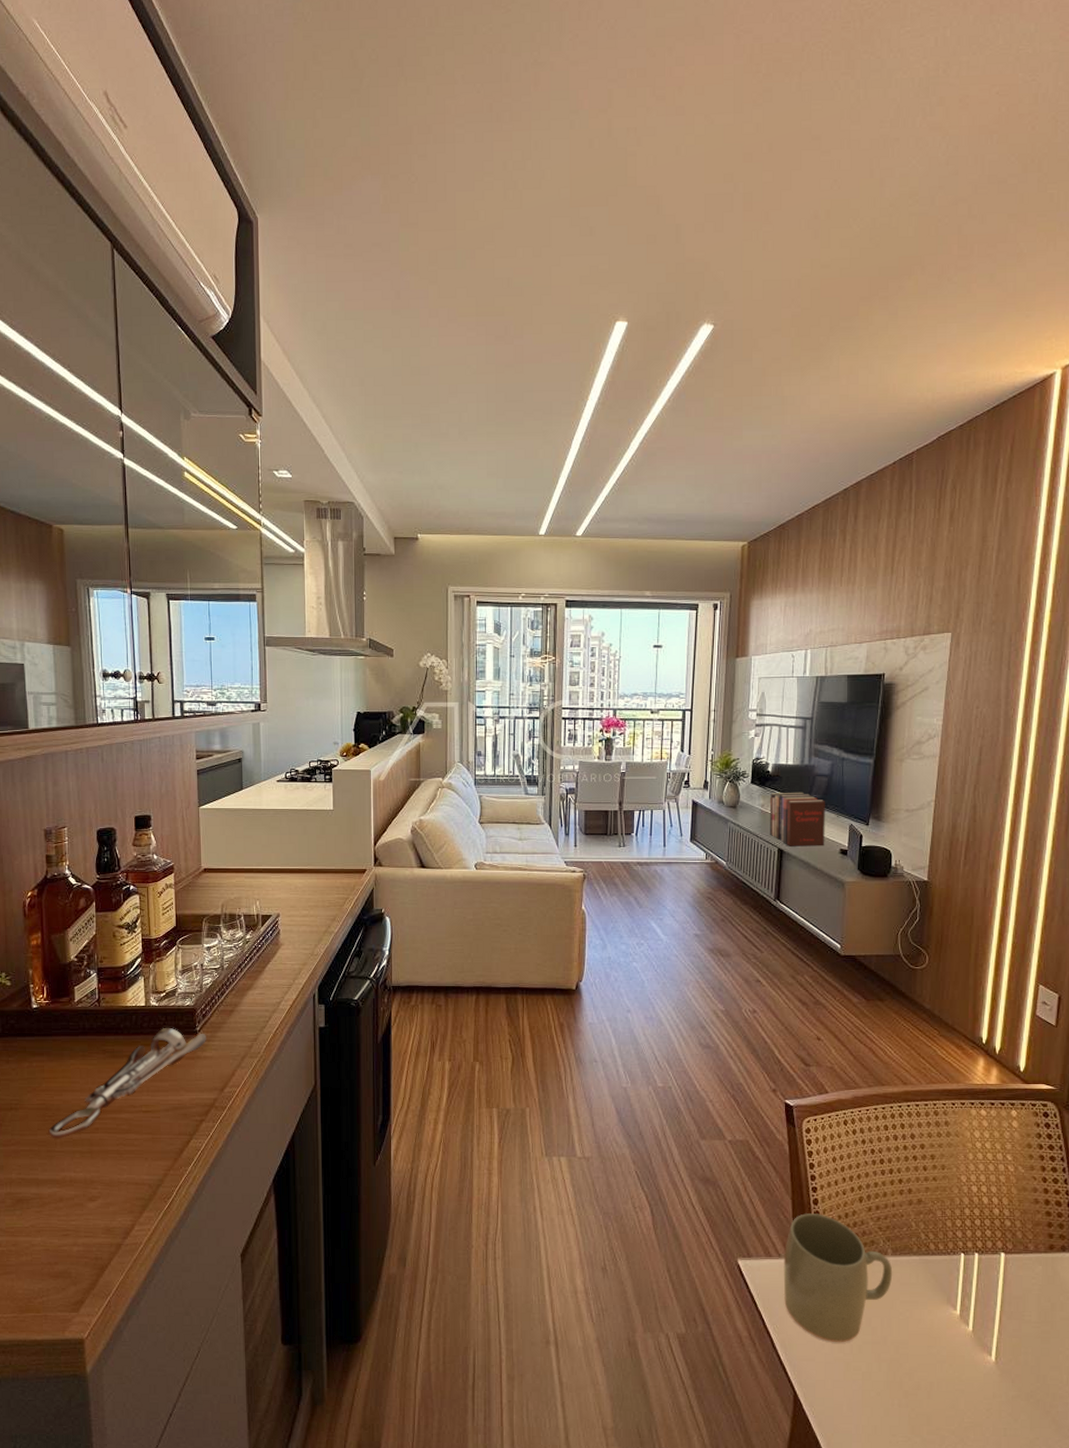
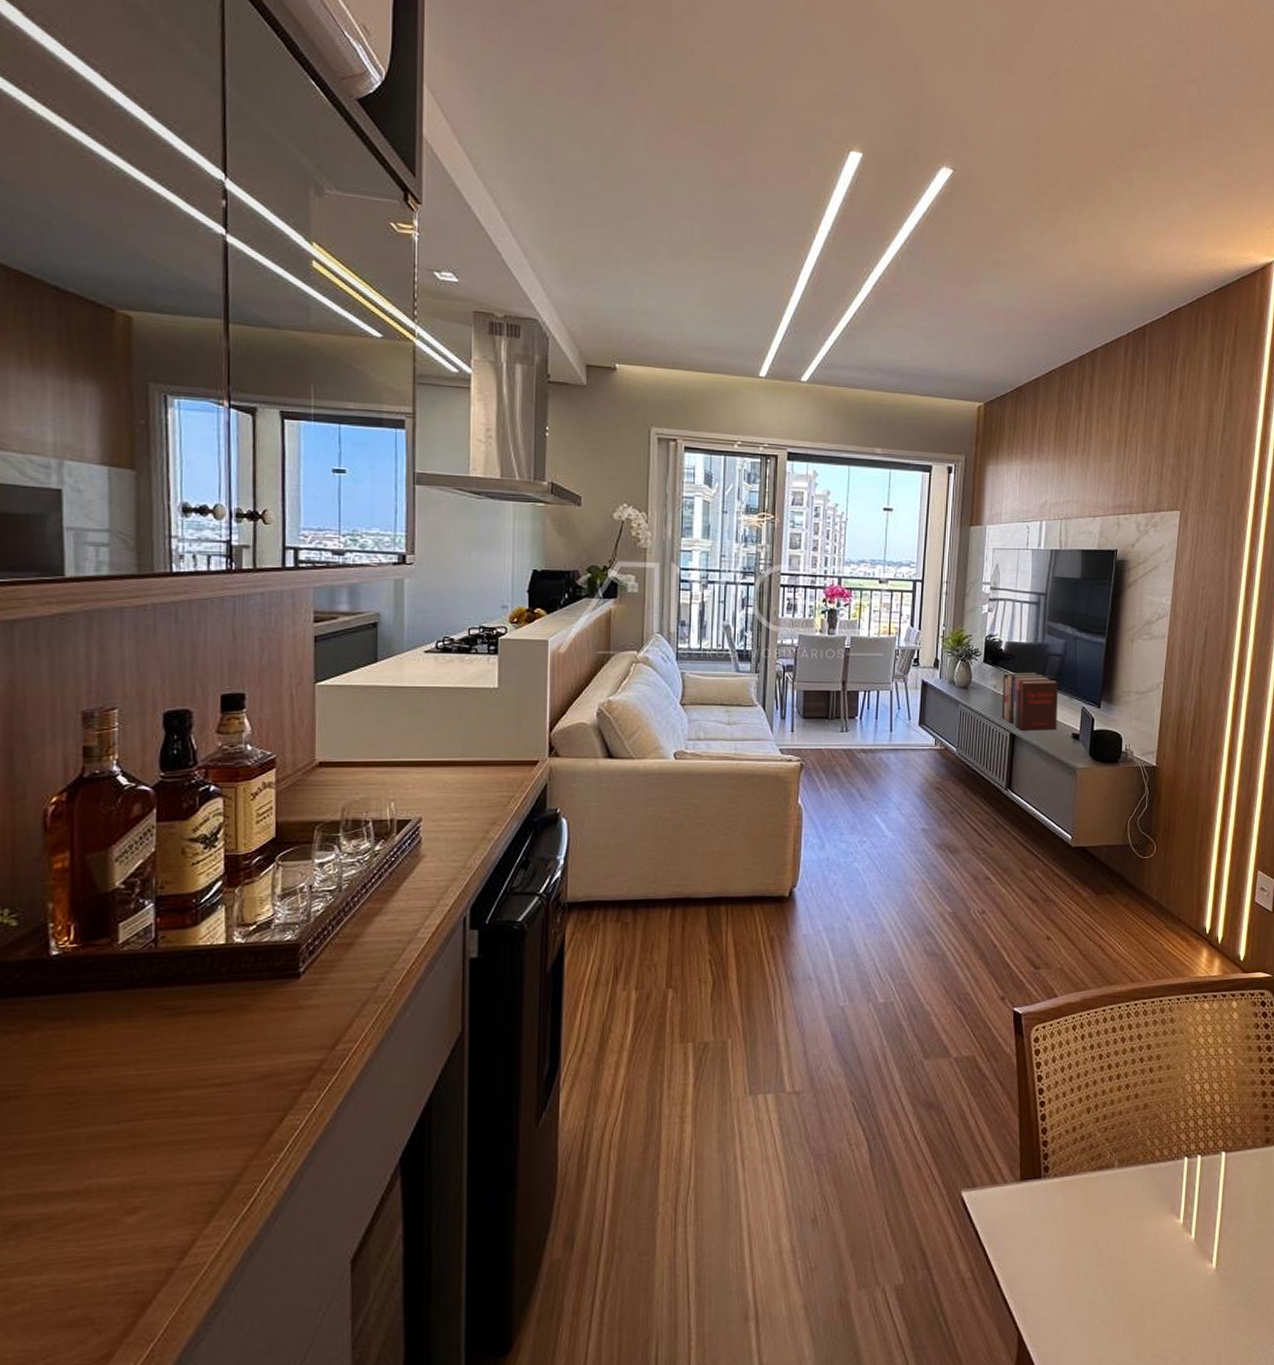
corkscrew: present [48,1027,206,1138] -> none [67,970,313,1133]
mug: present [783,1213,893,1343] -> none [1009,1130,1119,1272]

